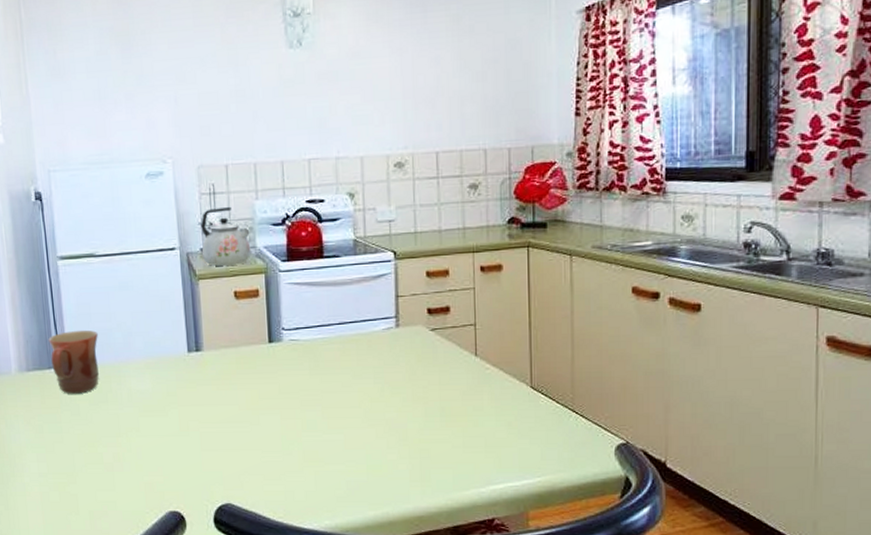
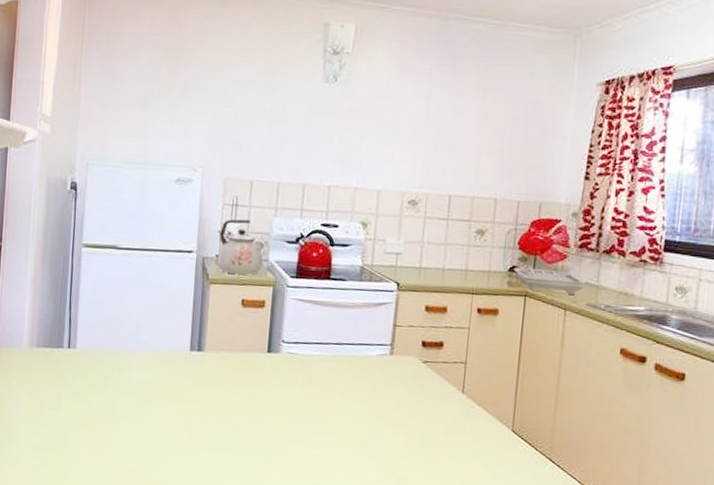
mug: present [48,329,100,394] -> none [61,315,109,376]
dish rack: none [512,216,590,240] -> present [513,268,587,294]

